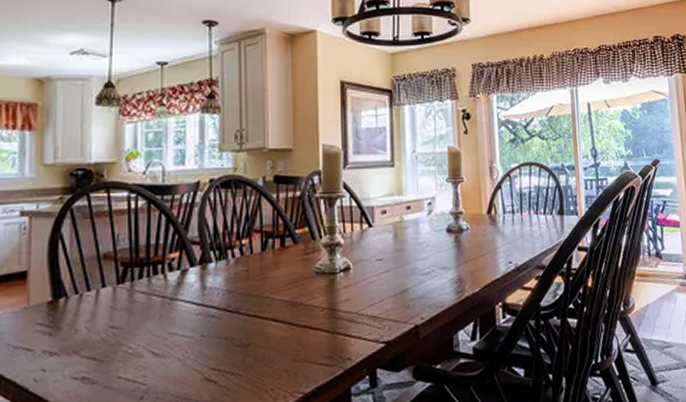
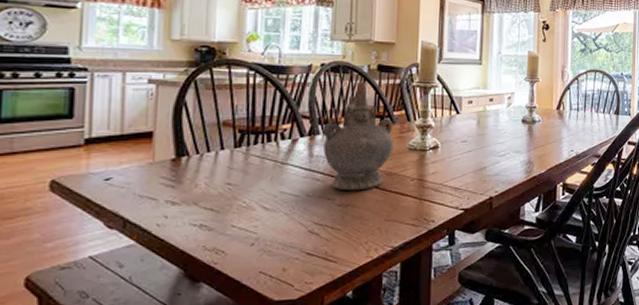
ceremonial vessel: none [216,196,297,328] -> present [323,81,394,191]

